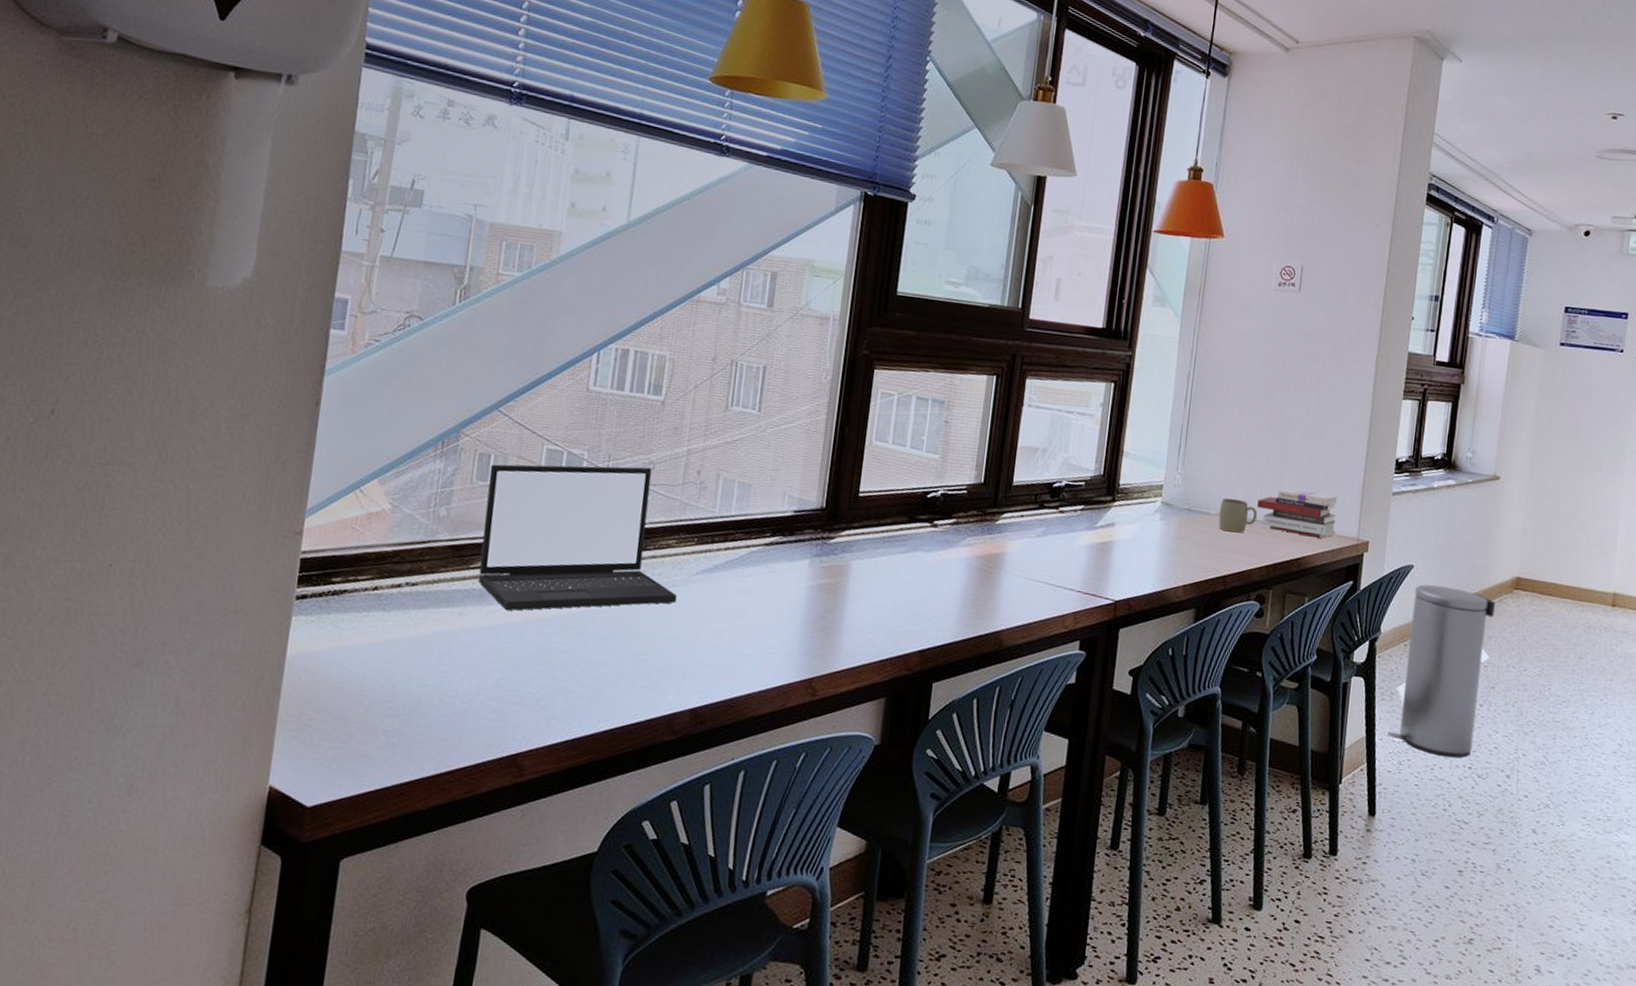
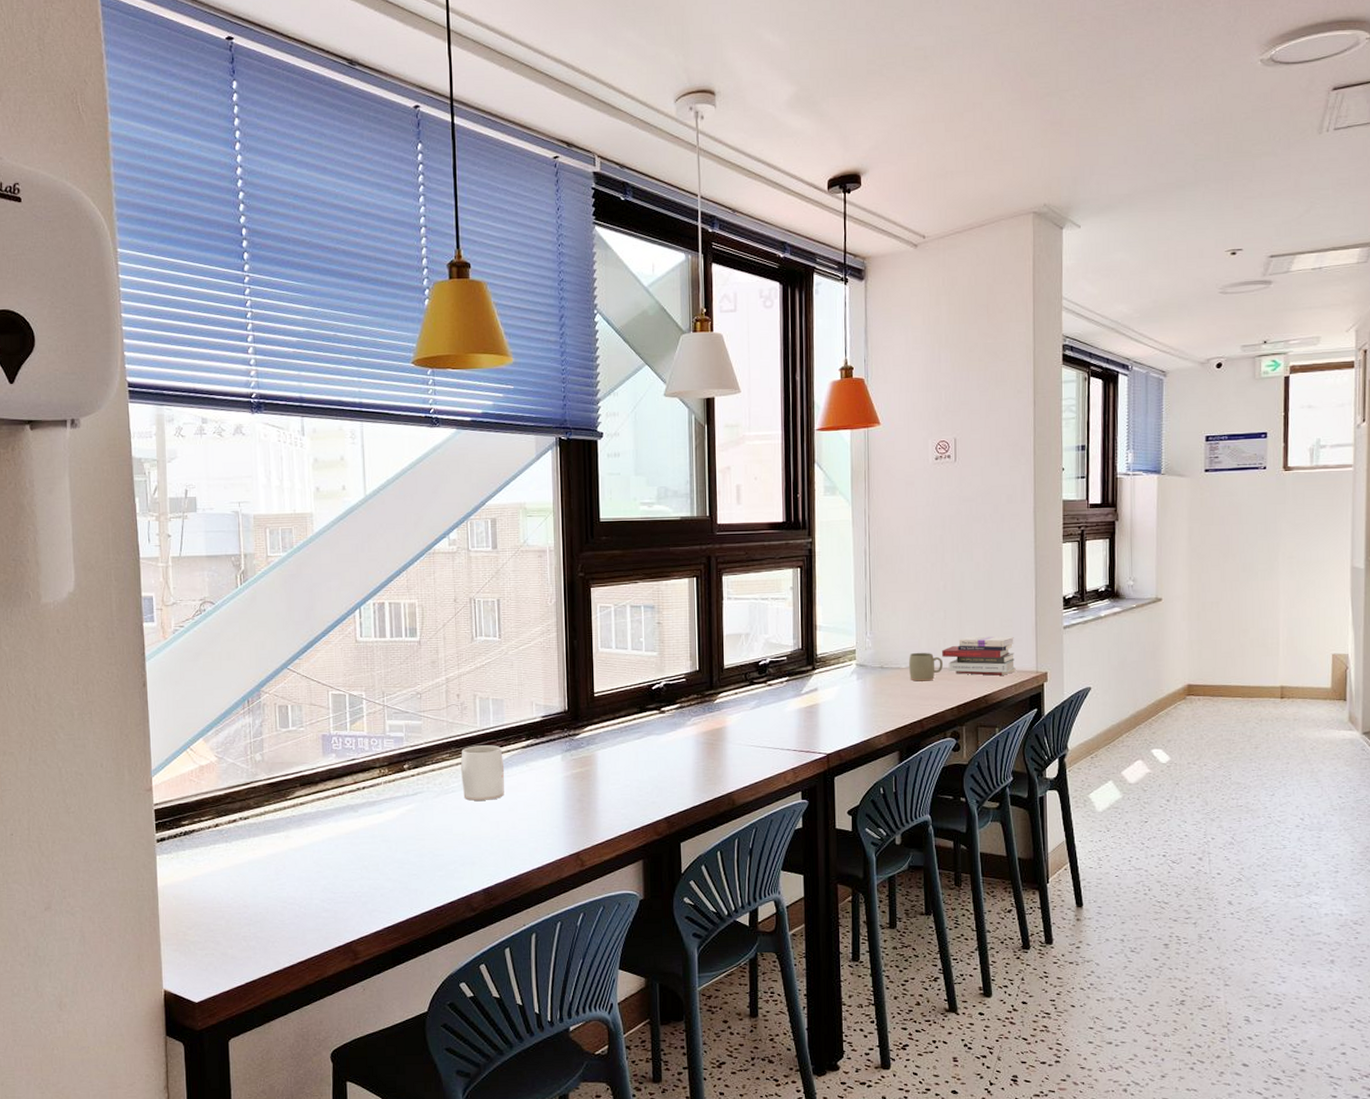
laptop: present [478,464,678,611] -> none [289,698,458,830]
mug: none [685,534,741,602] -> present [461,745,505,801]
pedal bin: present [1387,584,1495,758] -> none [1085,702,1171,848]

